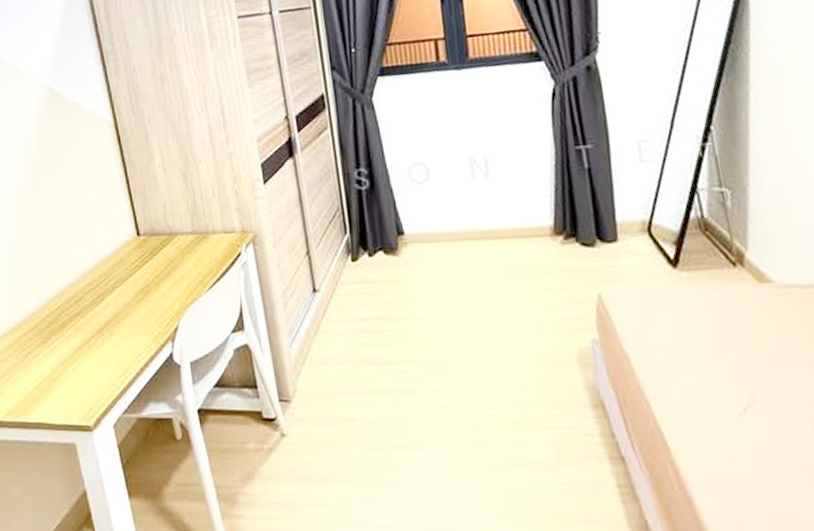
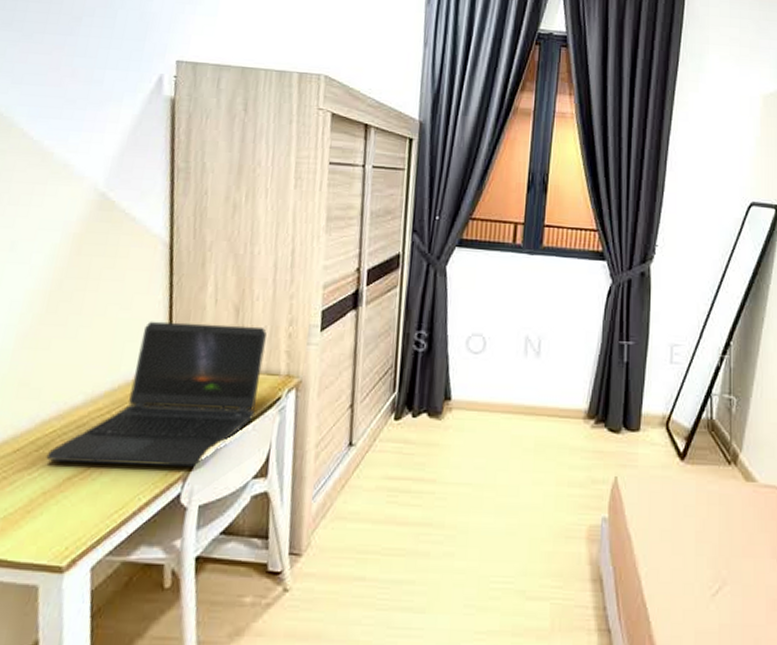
laptop computer: none [57,188,221,335] -> present [46,321,267,467]

